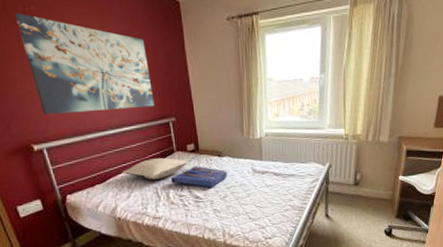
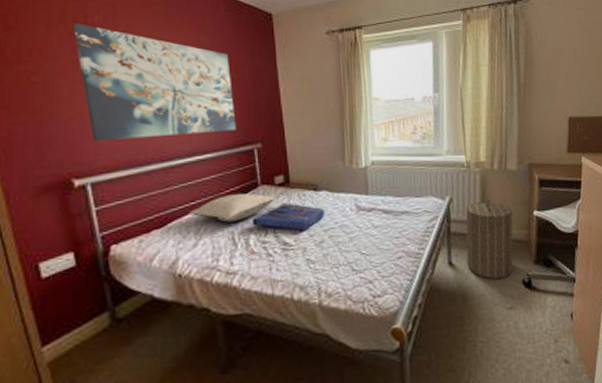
laundry hamper: none [340,166,381,229] -> present [465,199,513,280]

